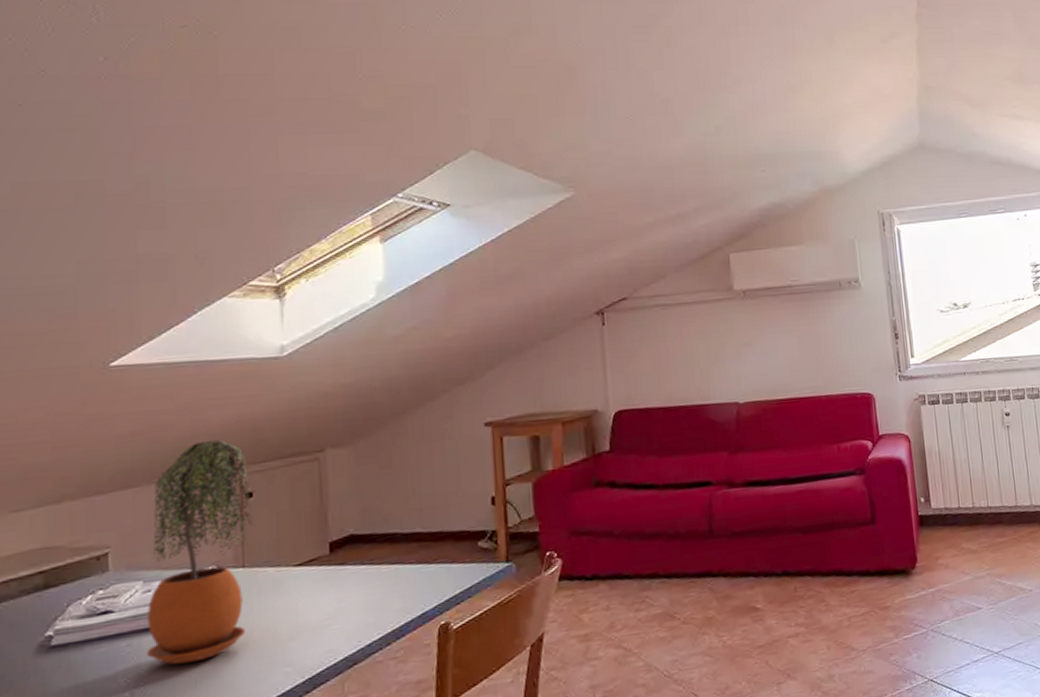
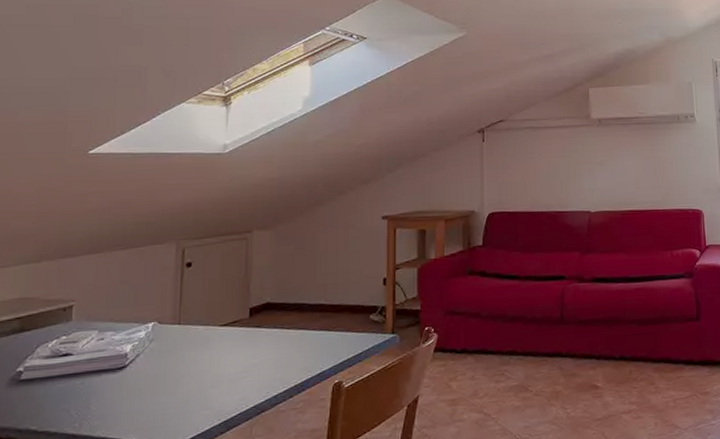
potted plant: present [146,439,254,665] -> none [95,217,191,403]

